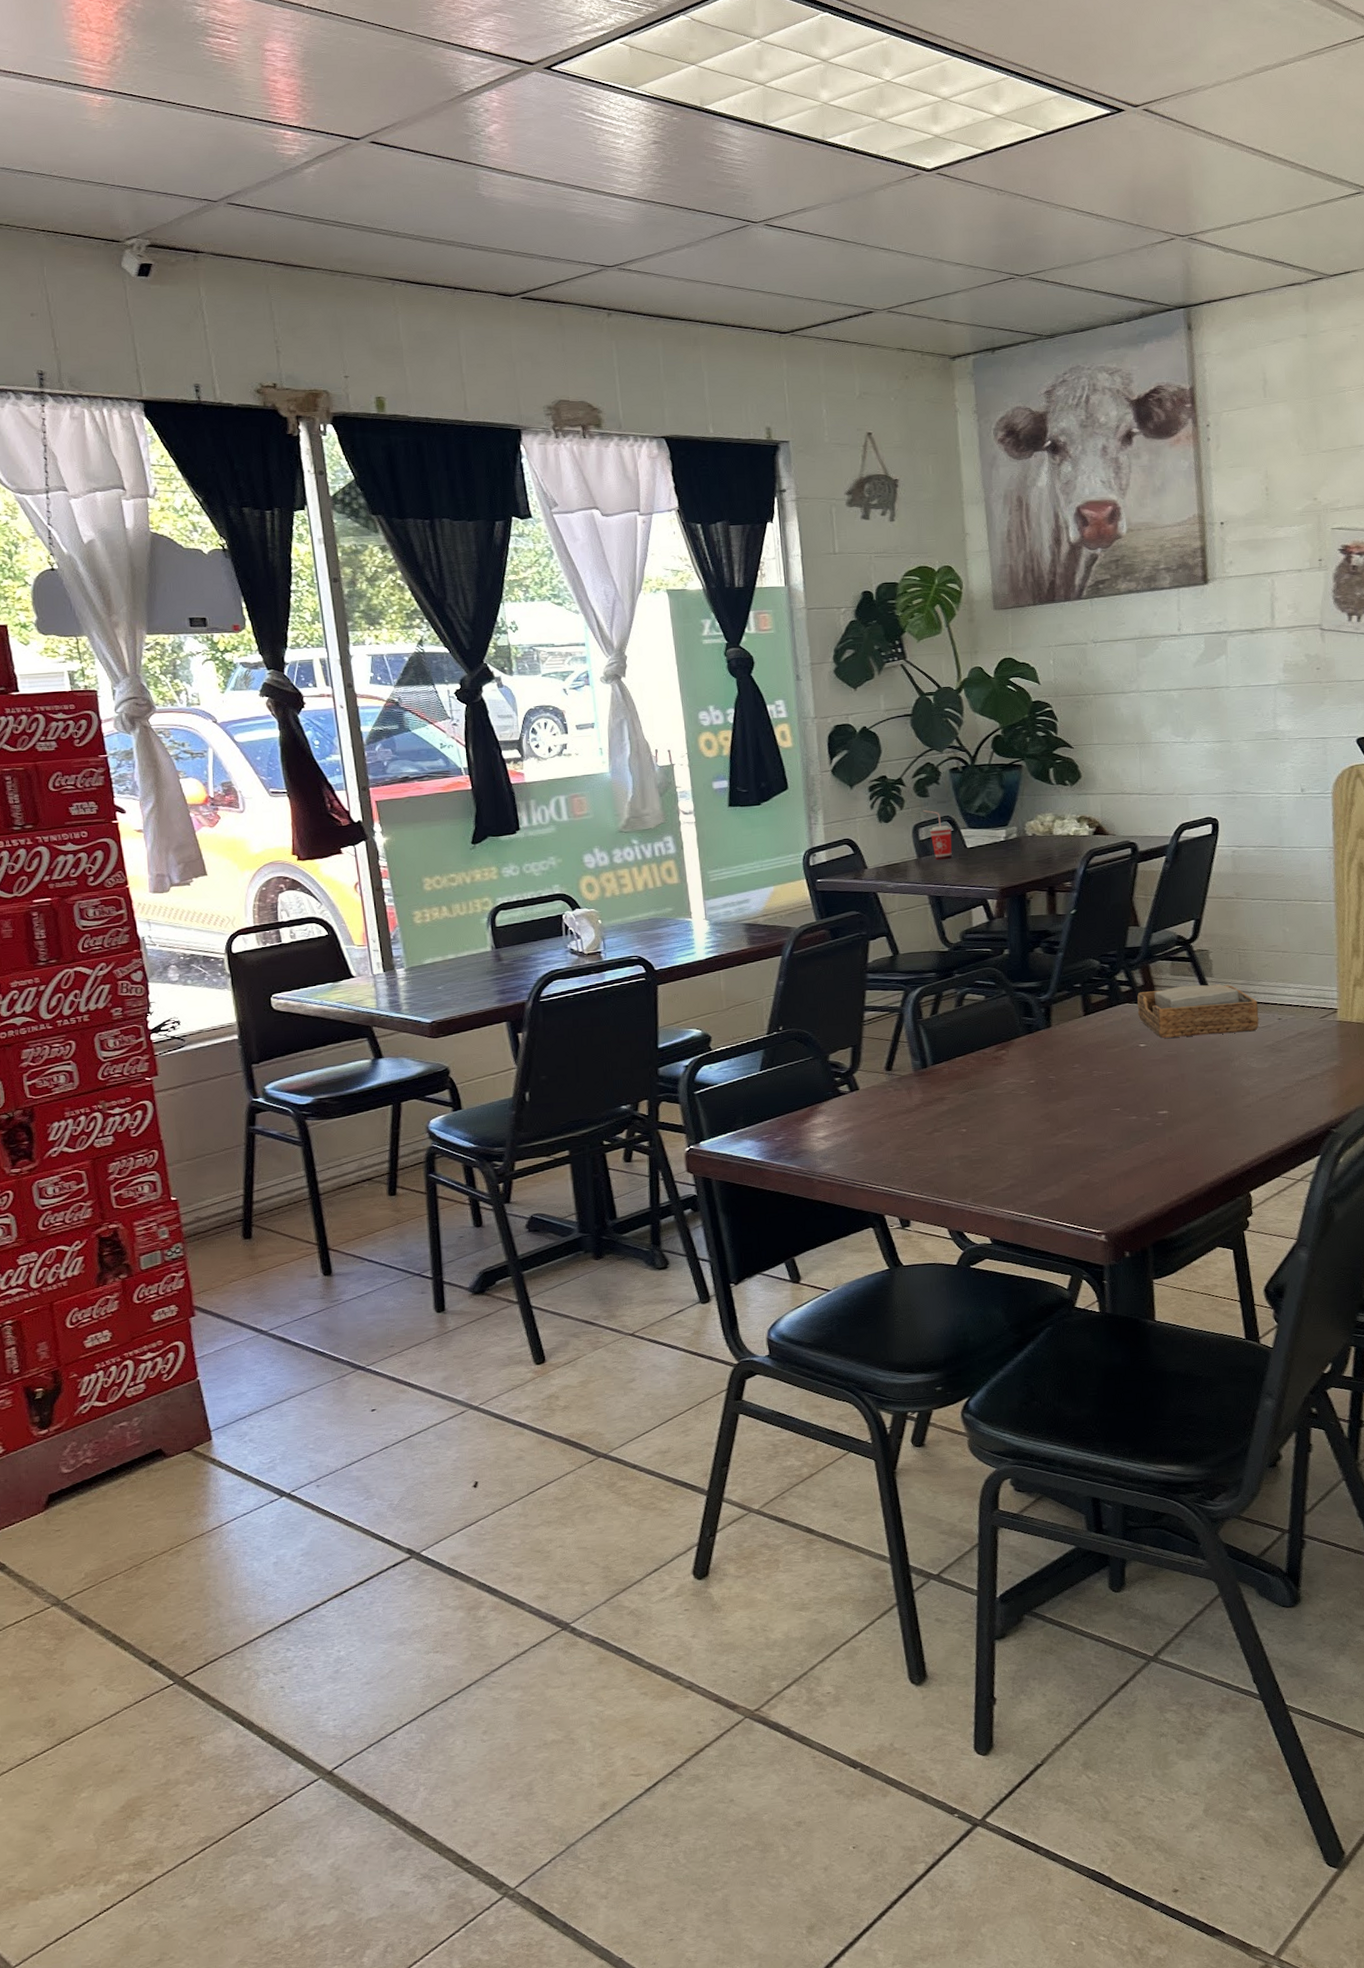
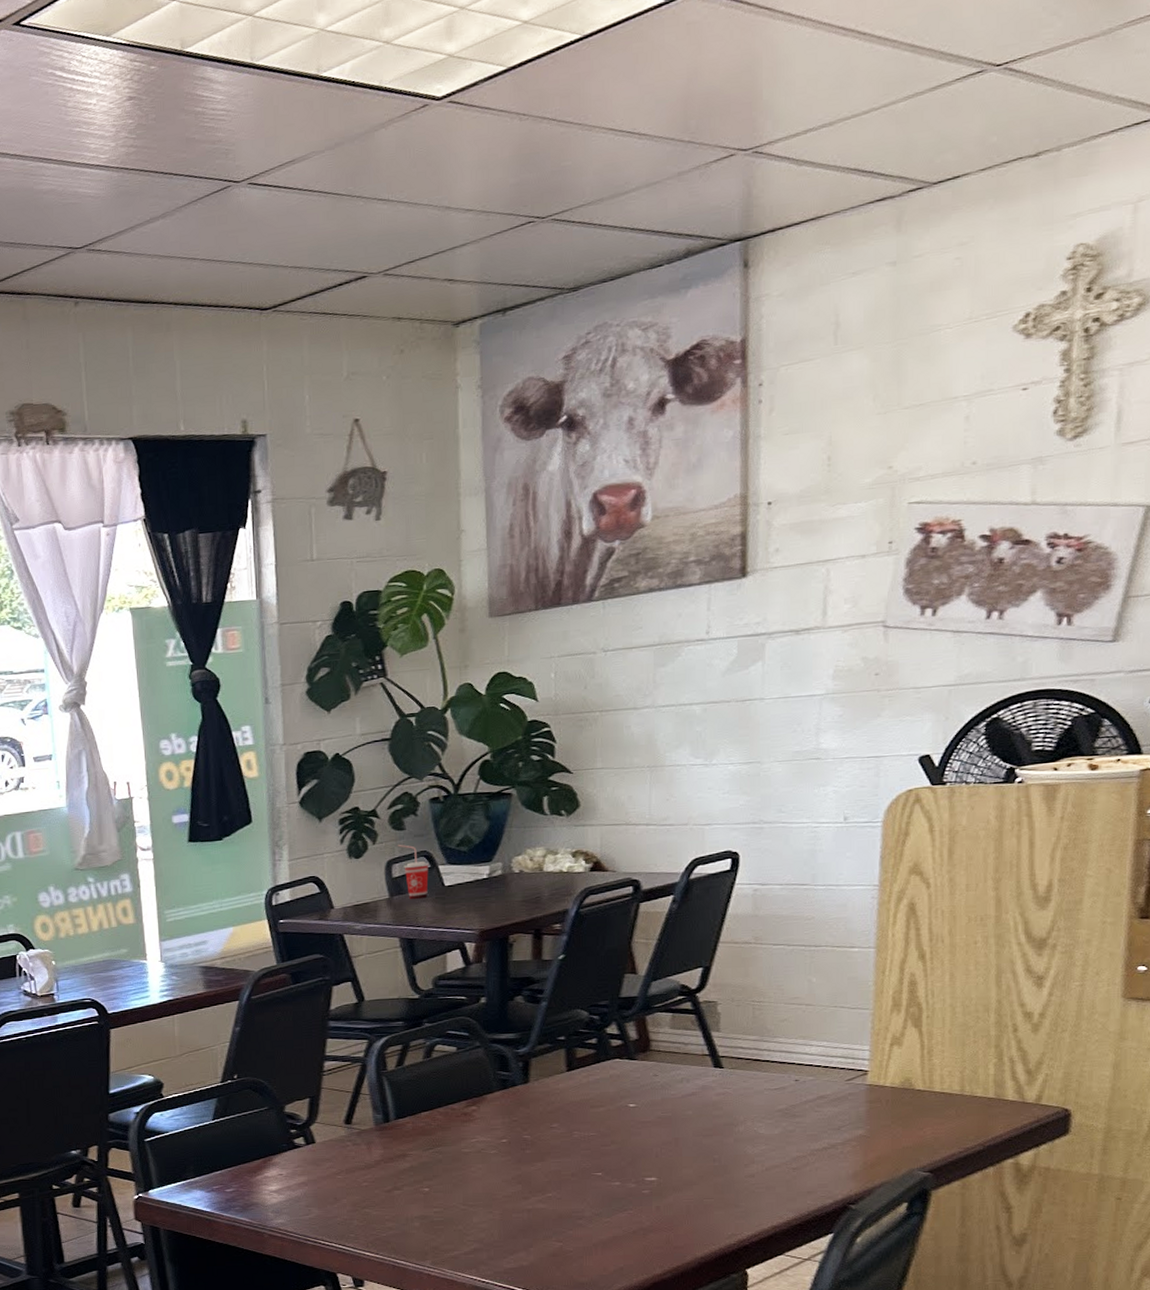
napkin holder: present [1136,984,1259,1038] -> none [628,1040,772,1098]

